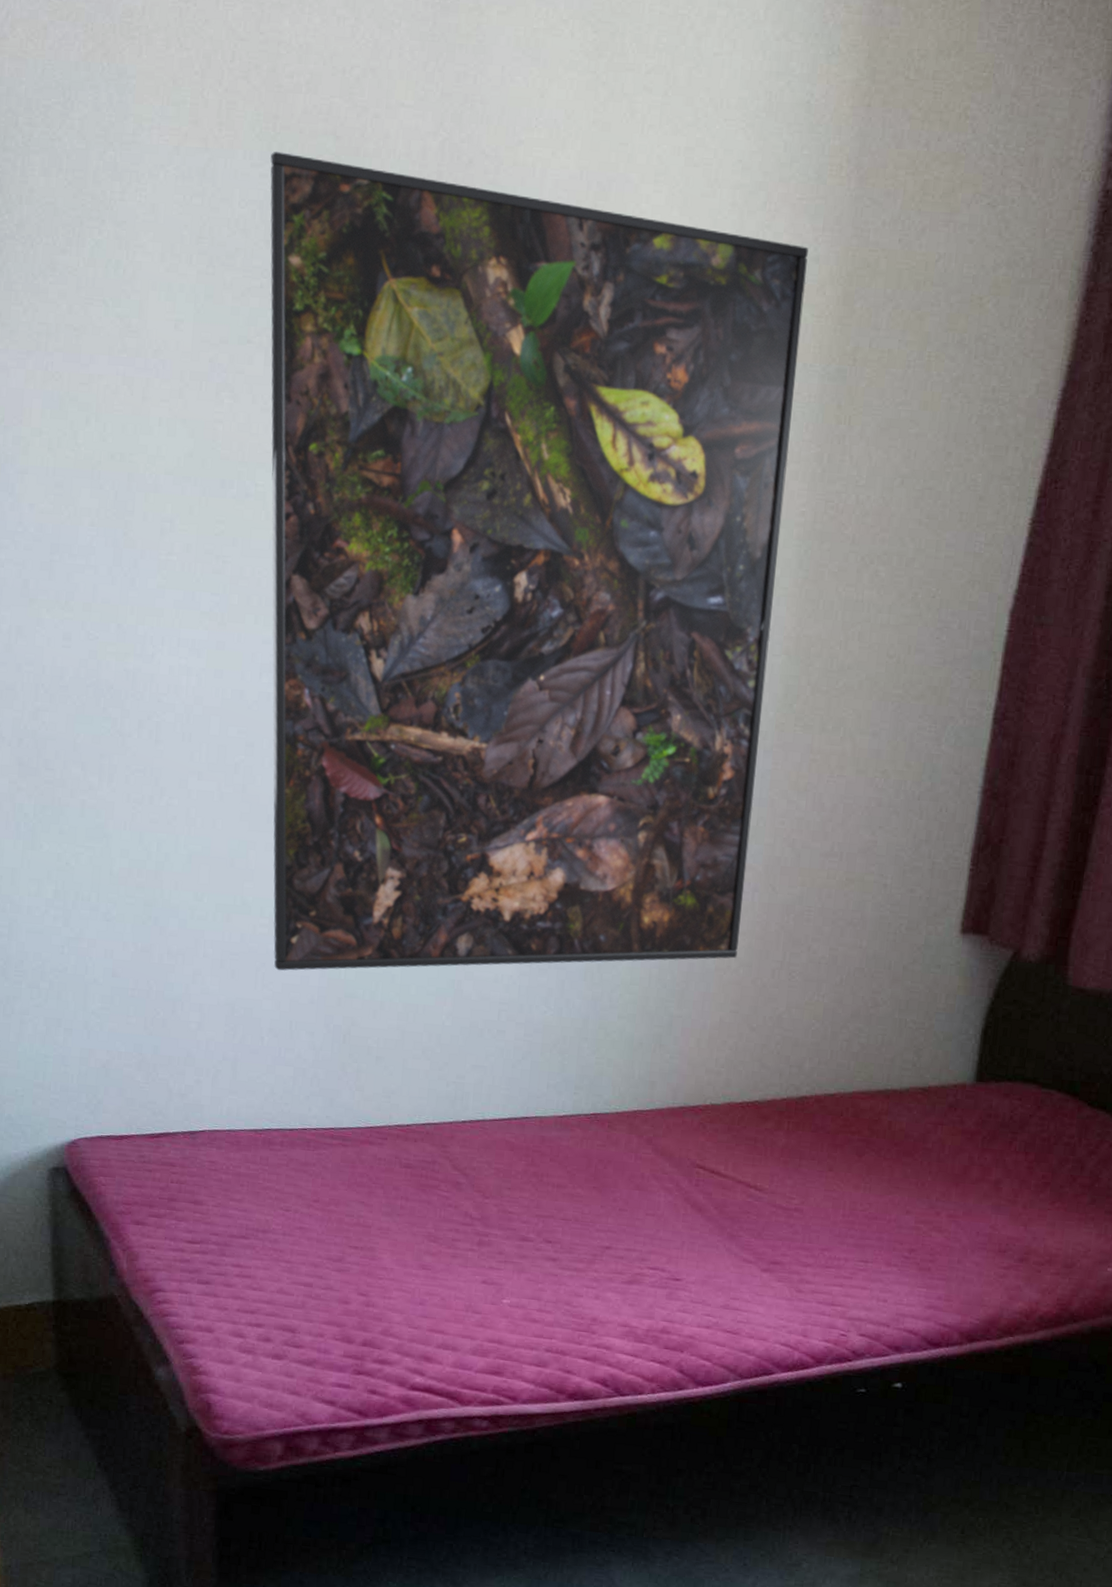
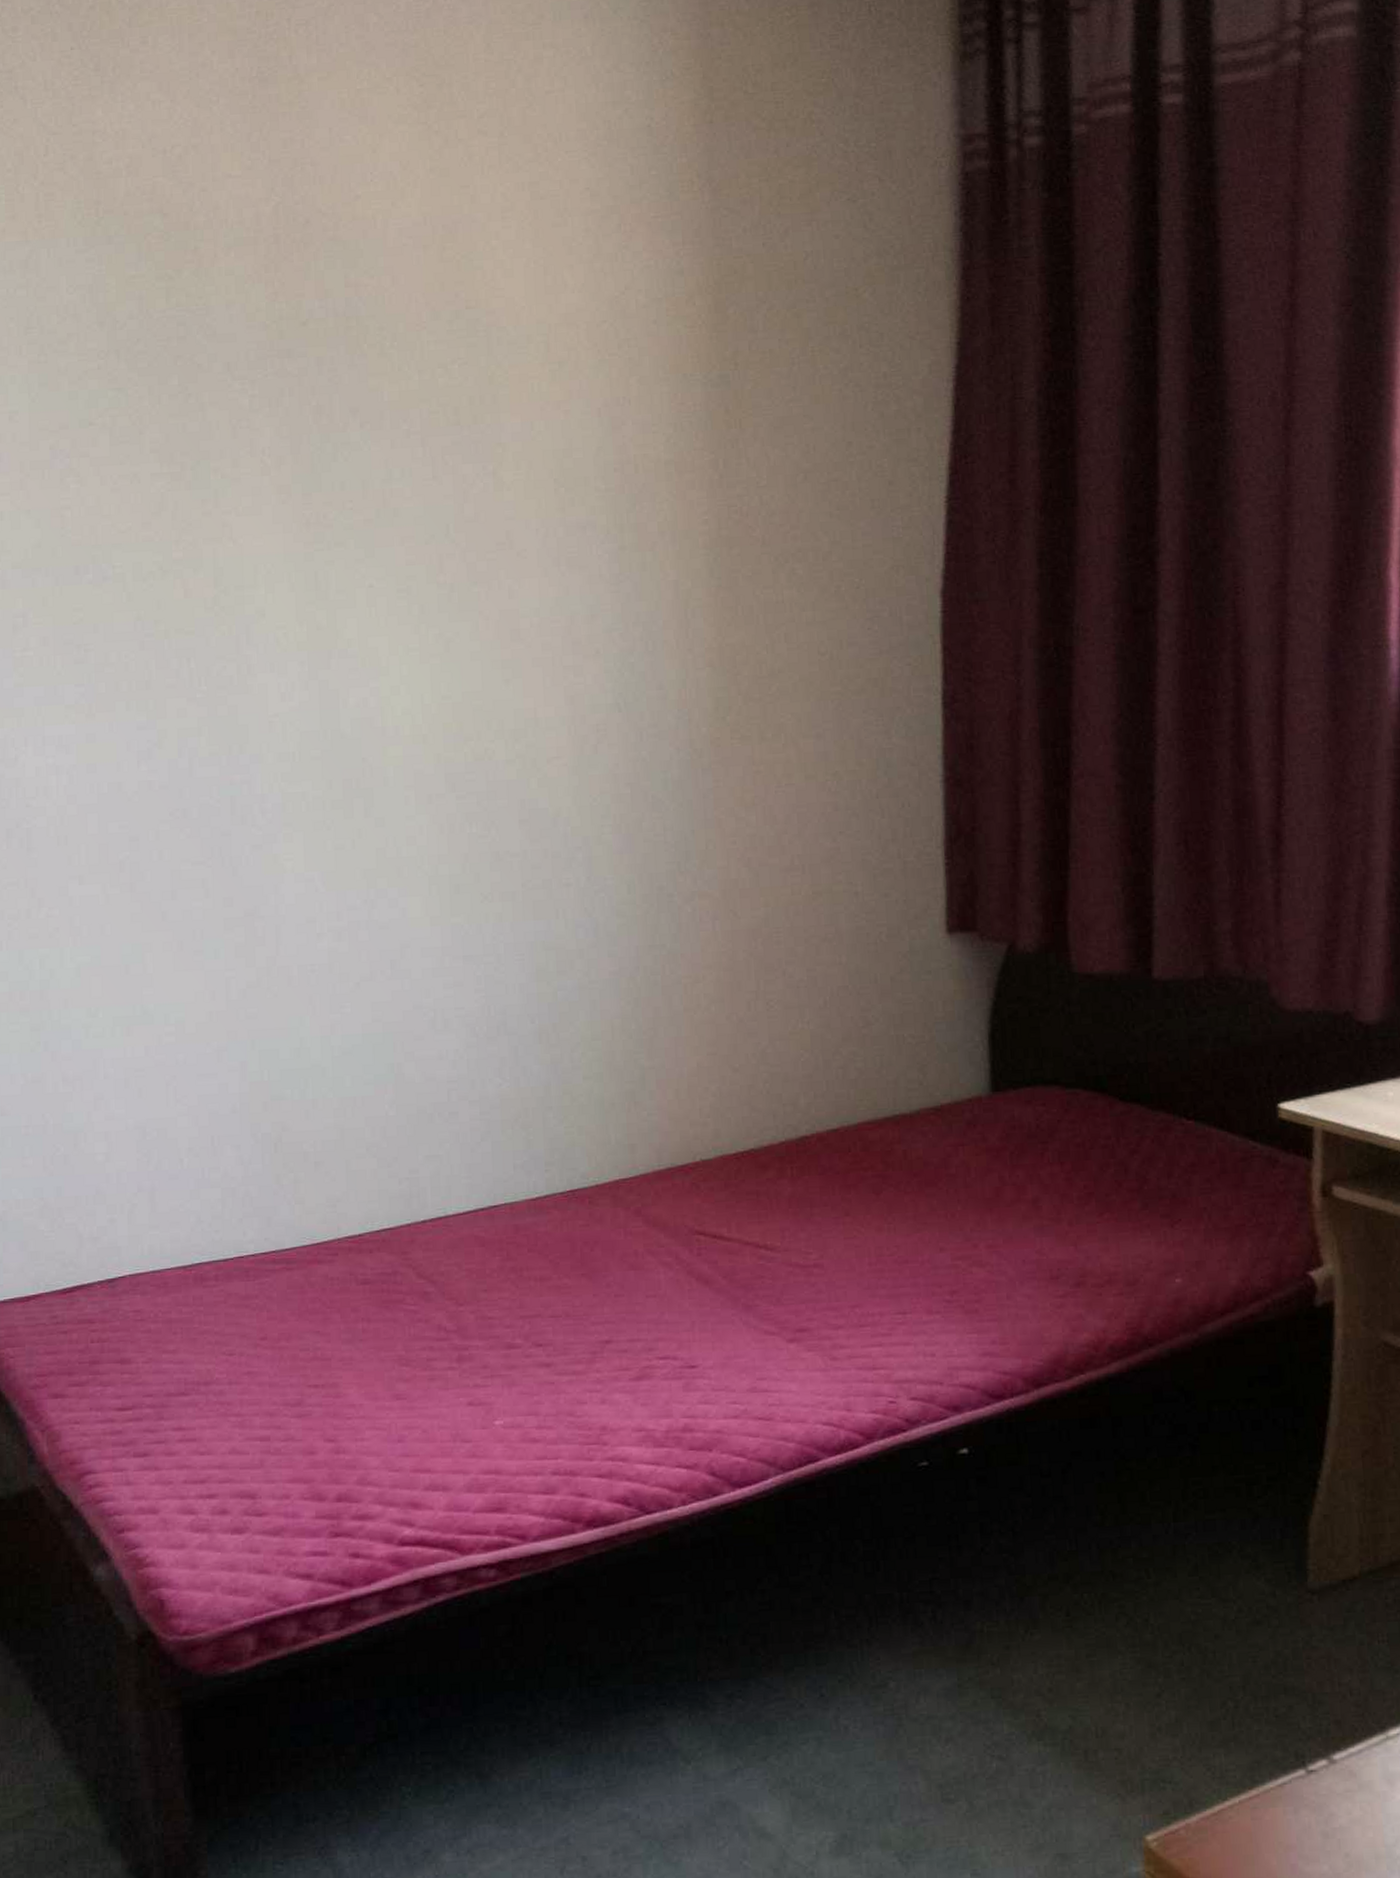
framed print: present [270,152,809,971] -> none [96,235,706,1082]

